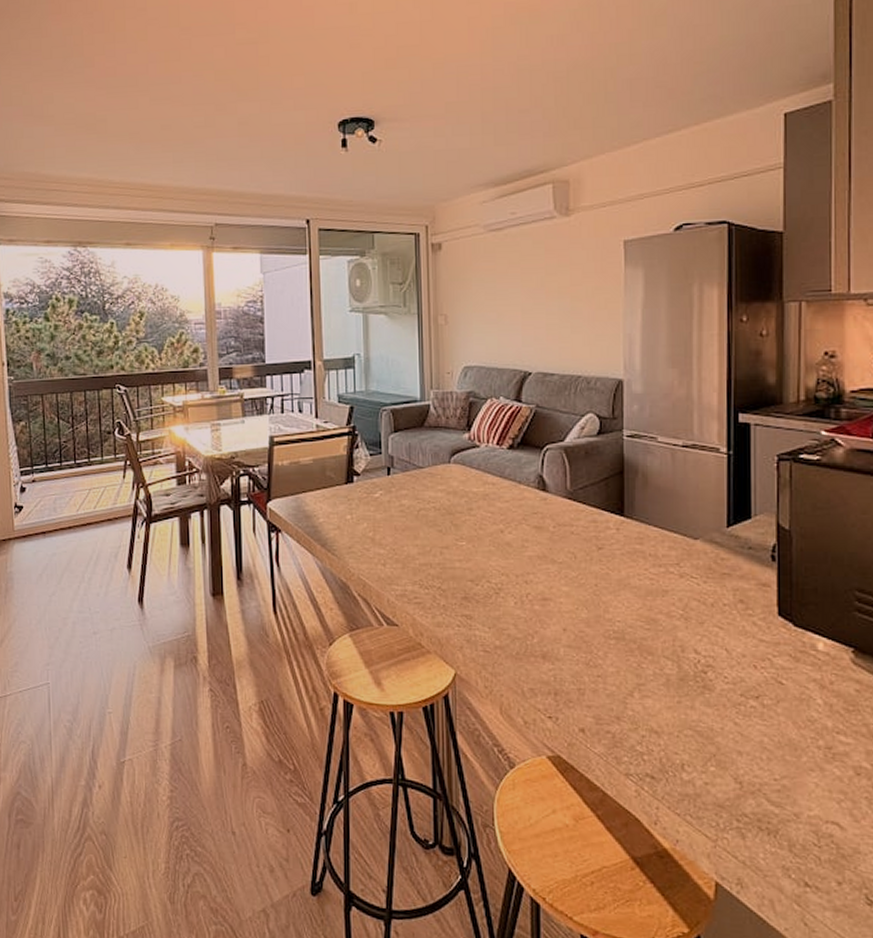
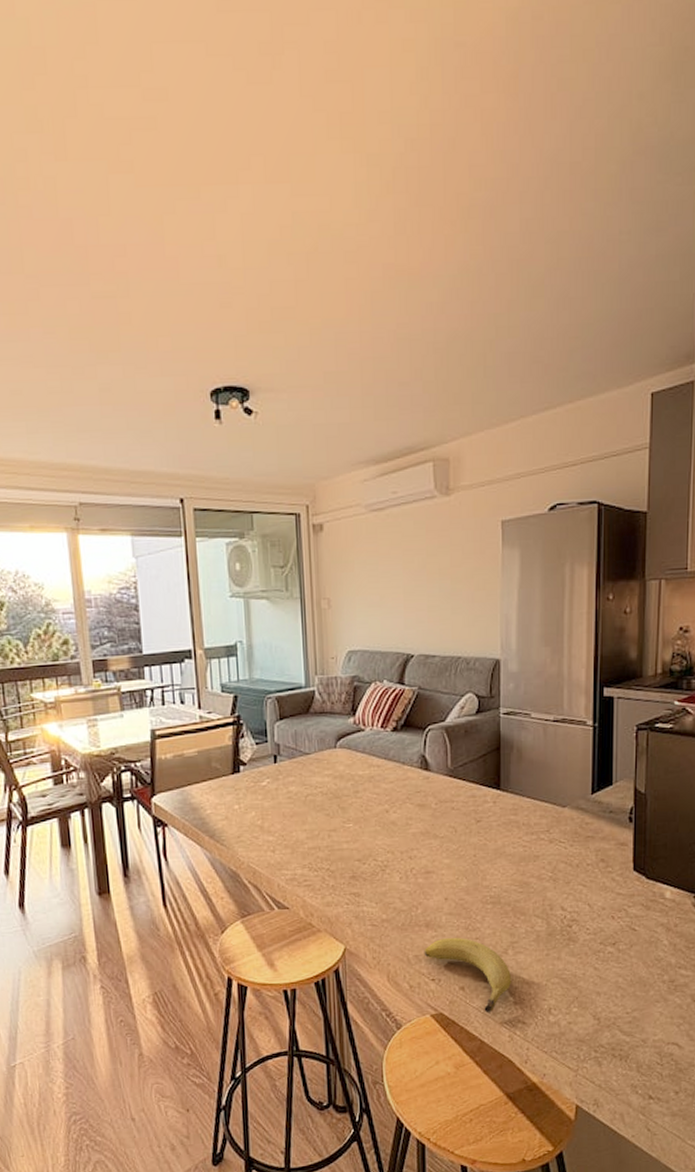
fruit: none [540,672,637,762] -> present [424,937,511,1013]

